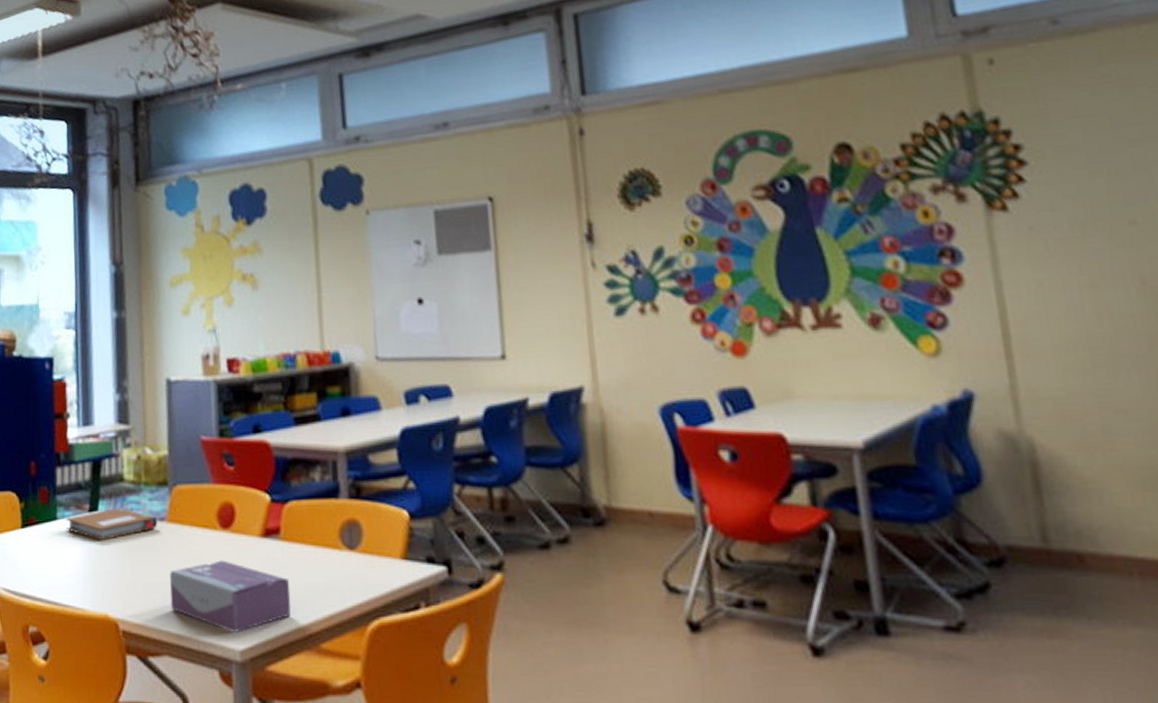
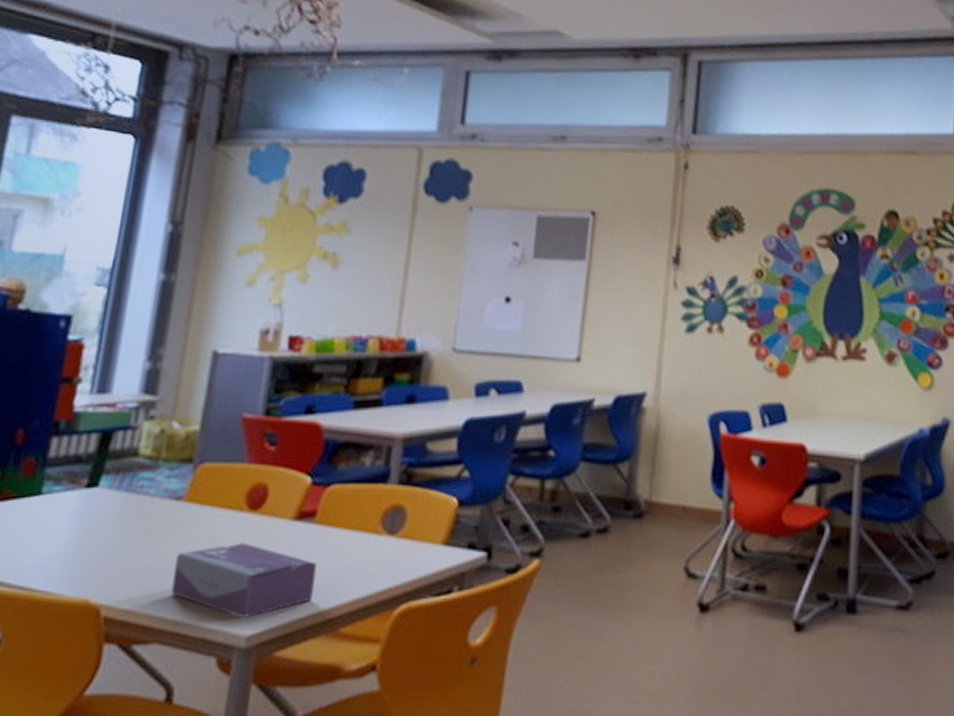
notebook: present [65,508,158,541] -> none [51,485,173,520]

